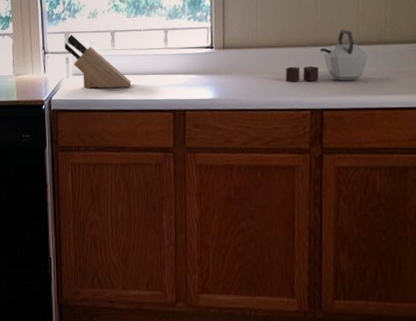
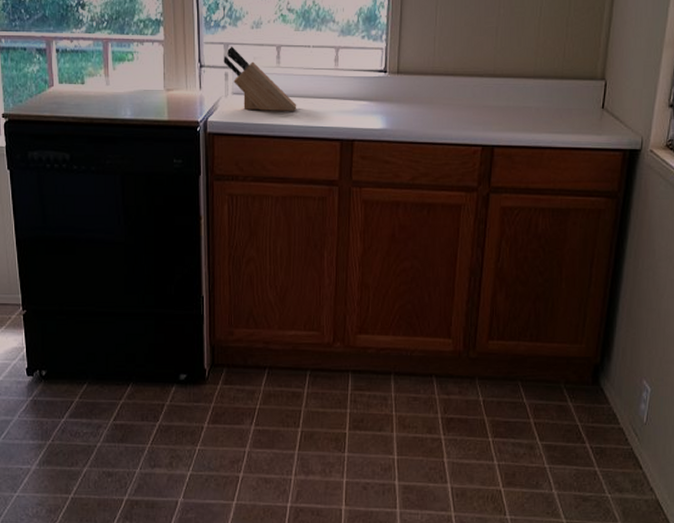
kettle: present [285,29,369,82] -> none [459,60,544,117]

